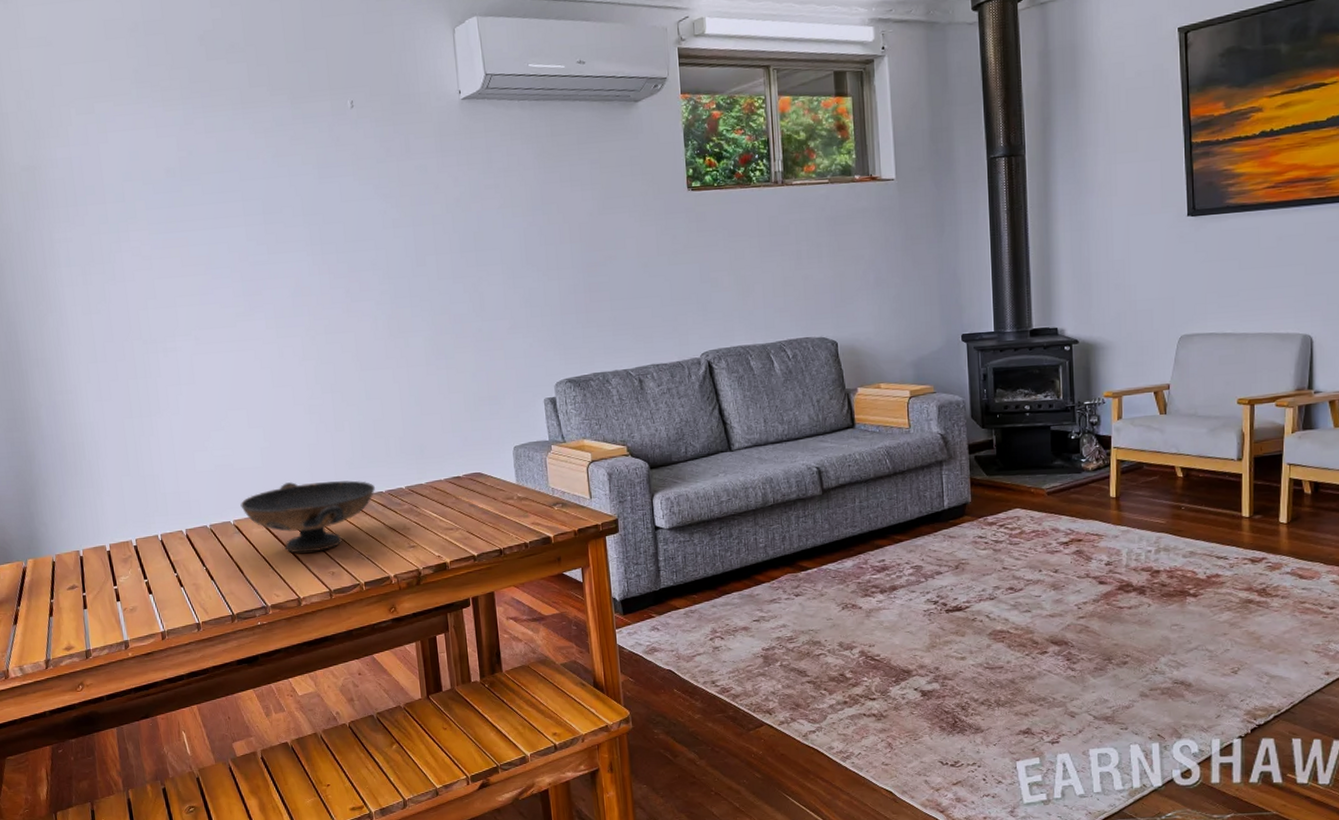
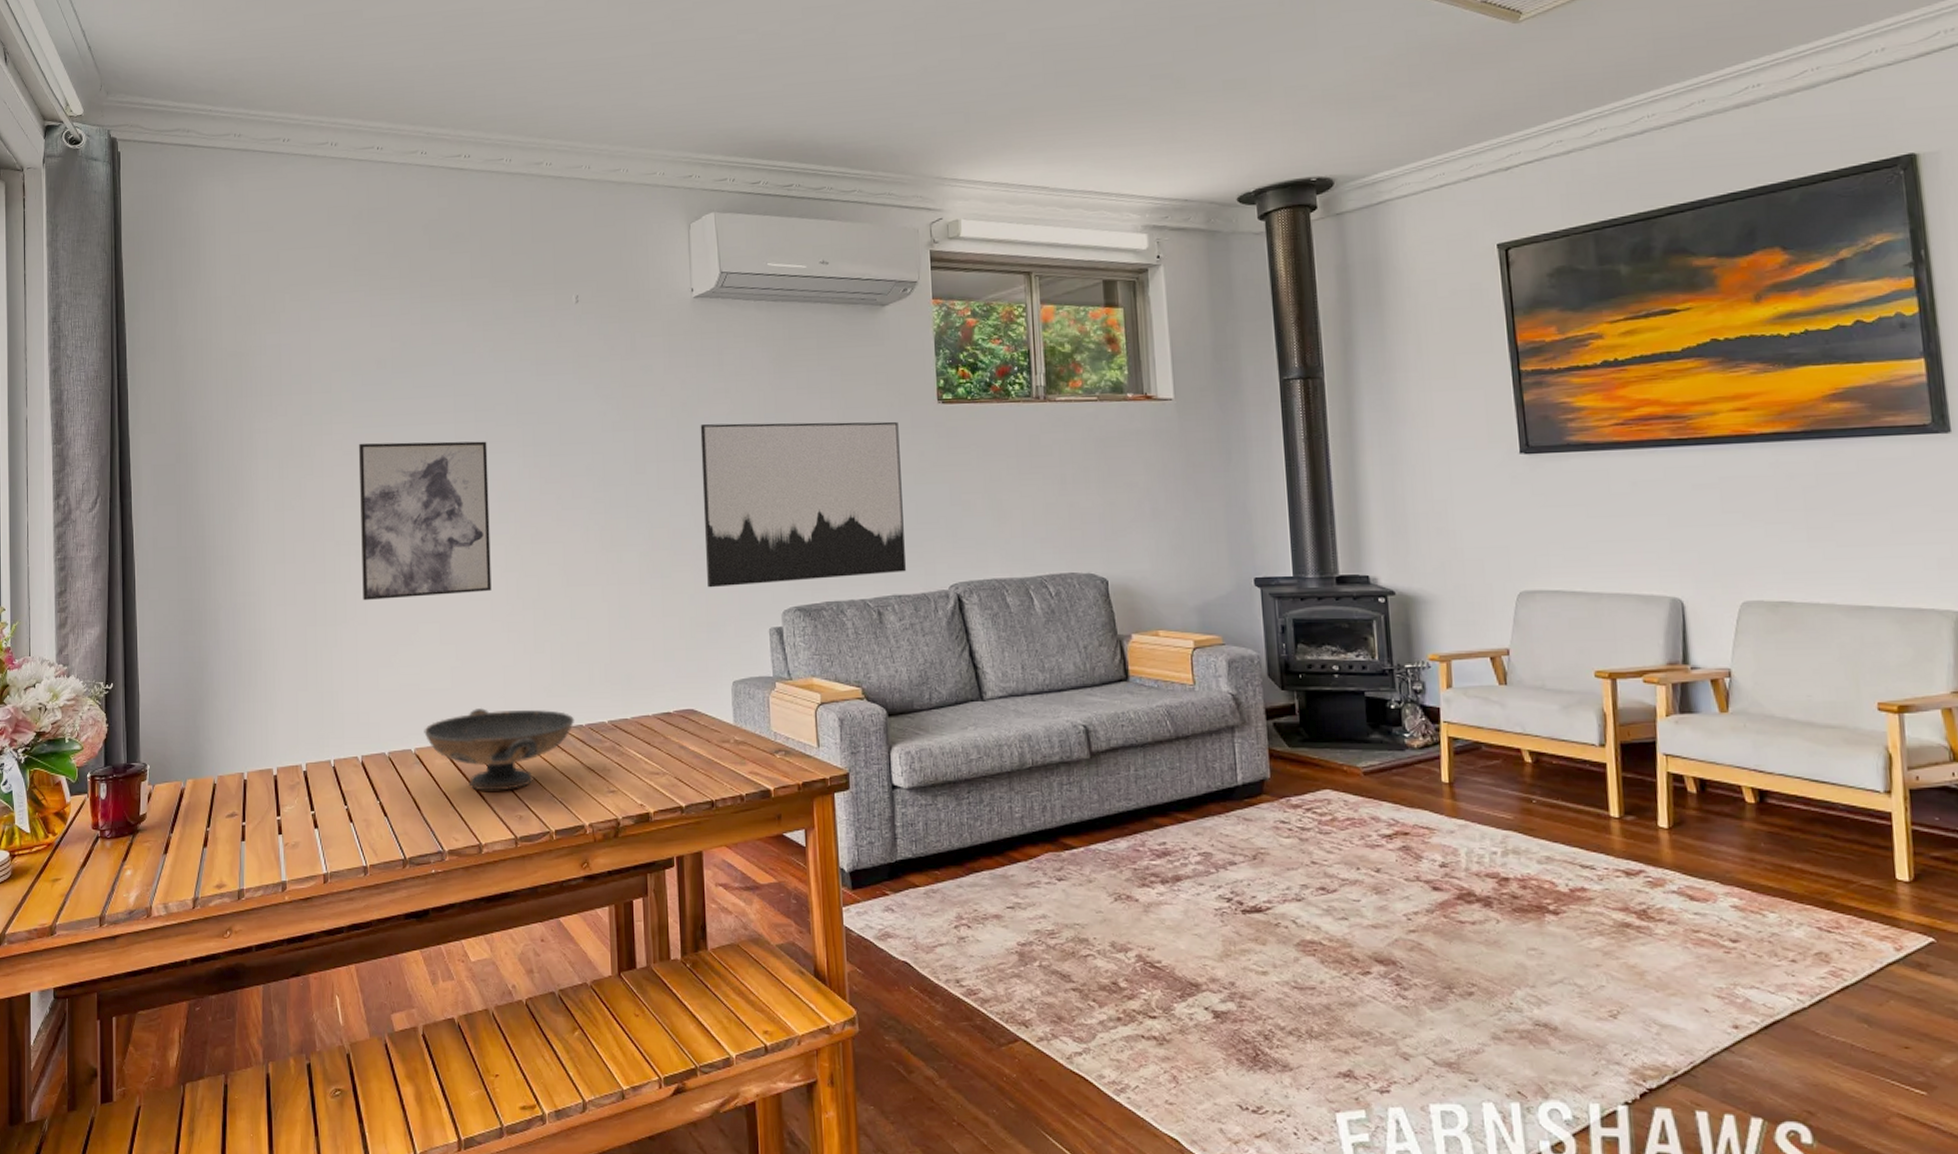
wall art: none [155,242,292,393] -> present [358,441,492,601]
wall art: none [473,209,662,366] -> present [700,421,906,588]

